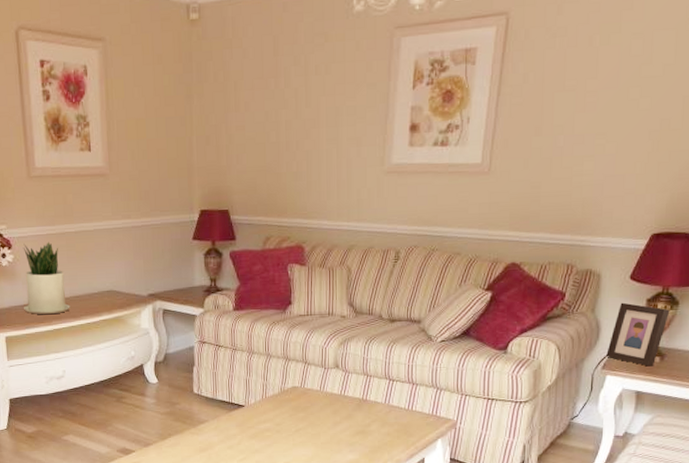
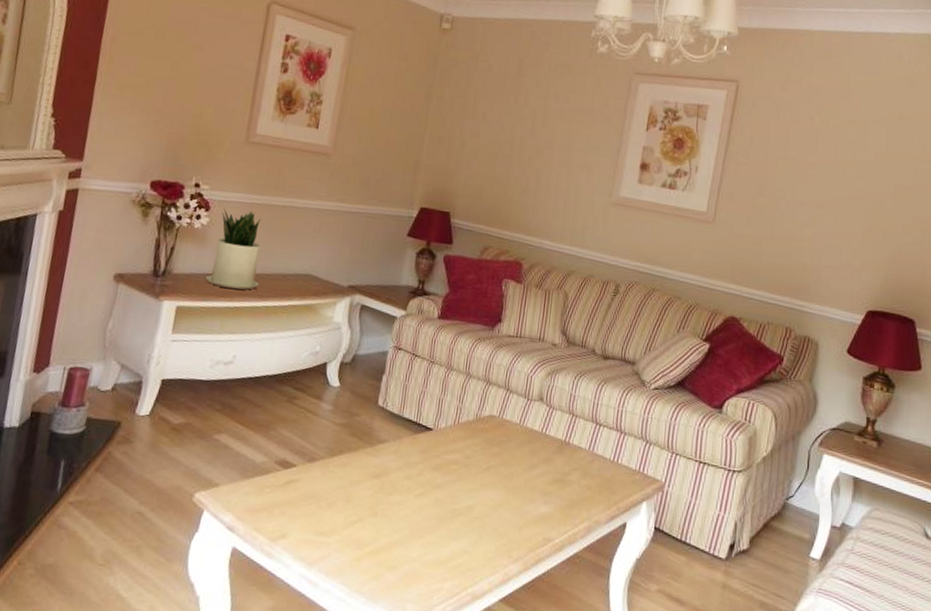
picture frame: present [606,302,670,367] -> none [823,376,886,451]

